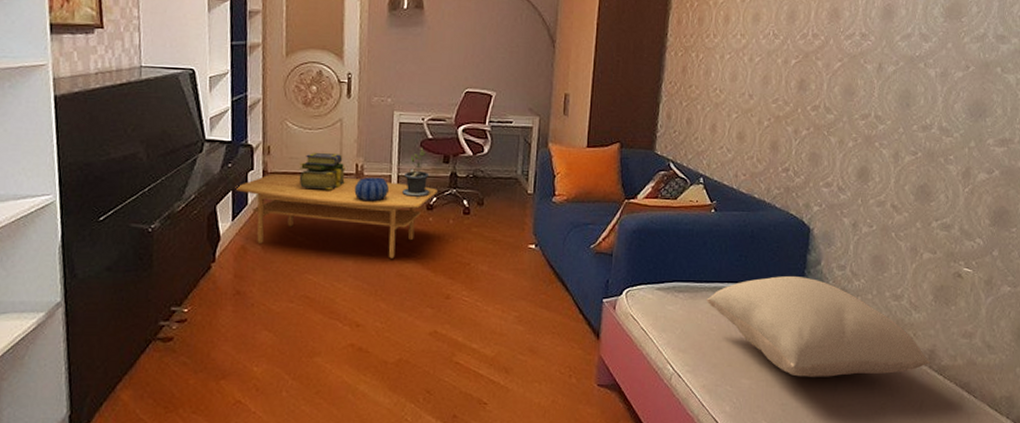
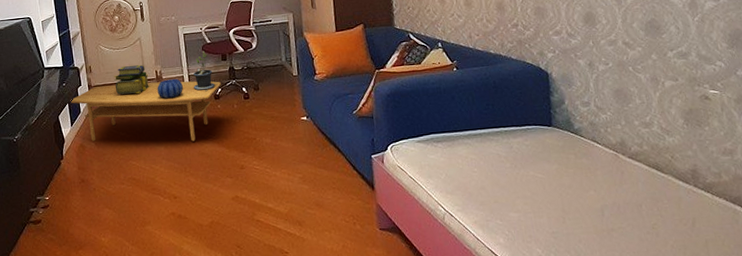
pillow: present [706,276,931,377] -> none [463,116,695,206]

